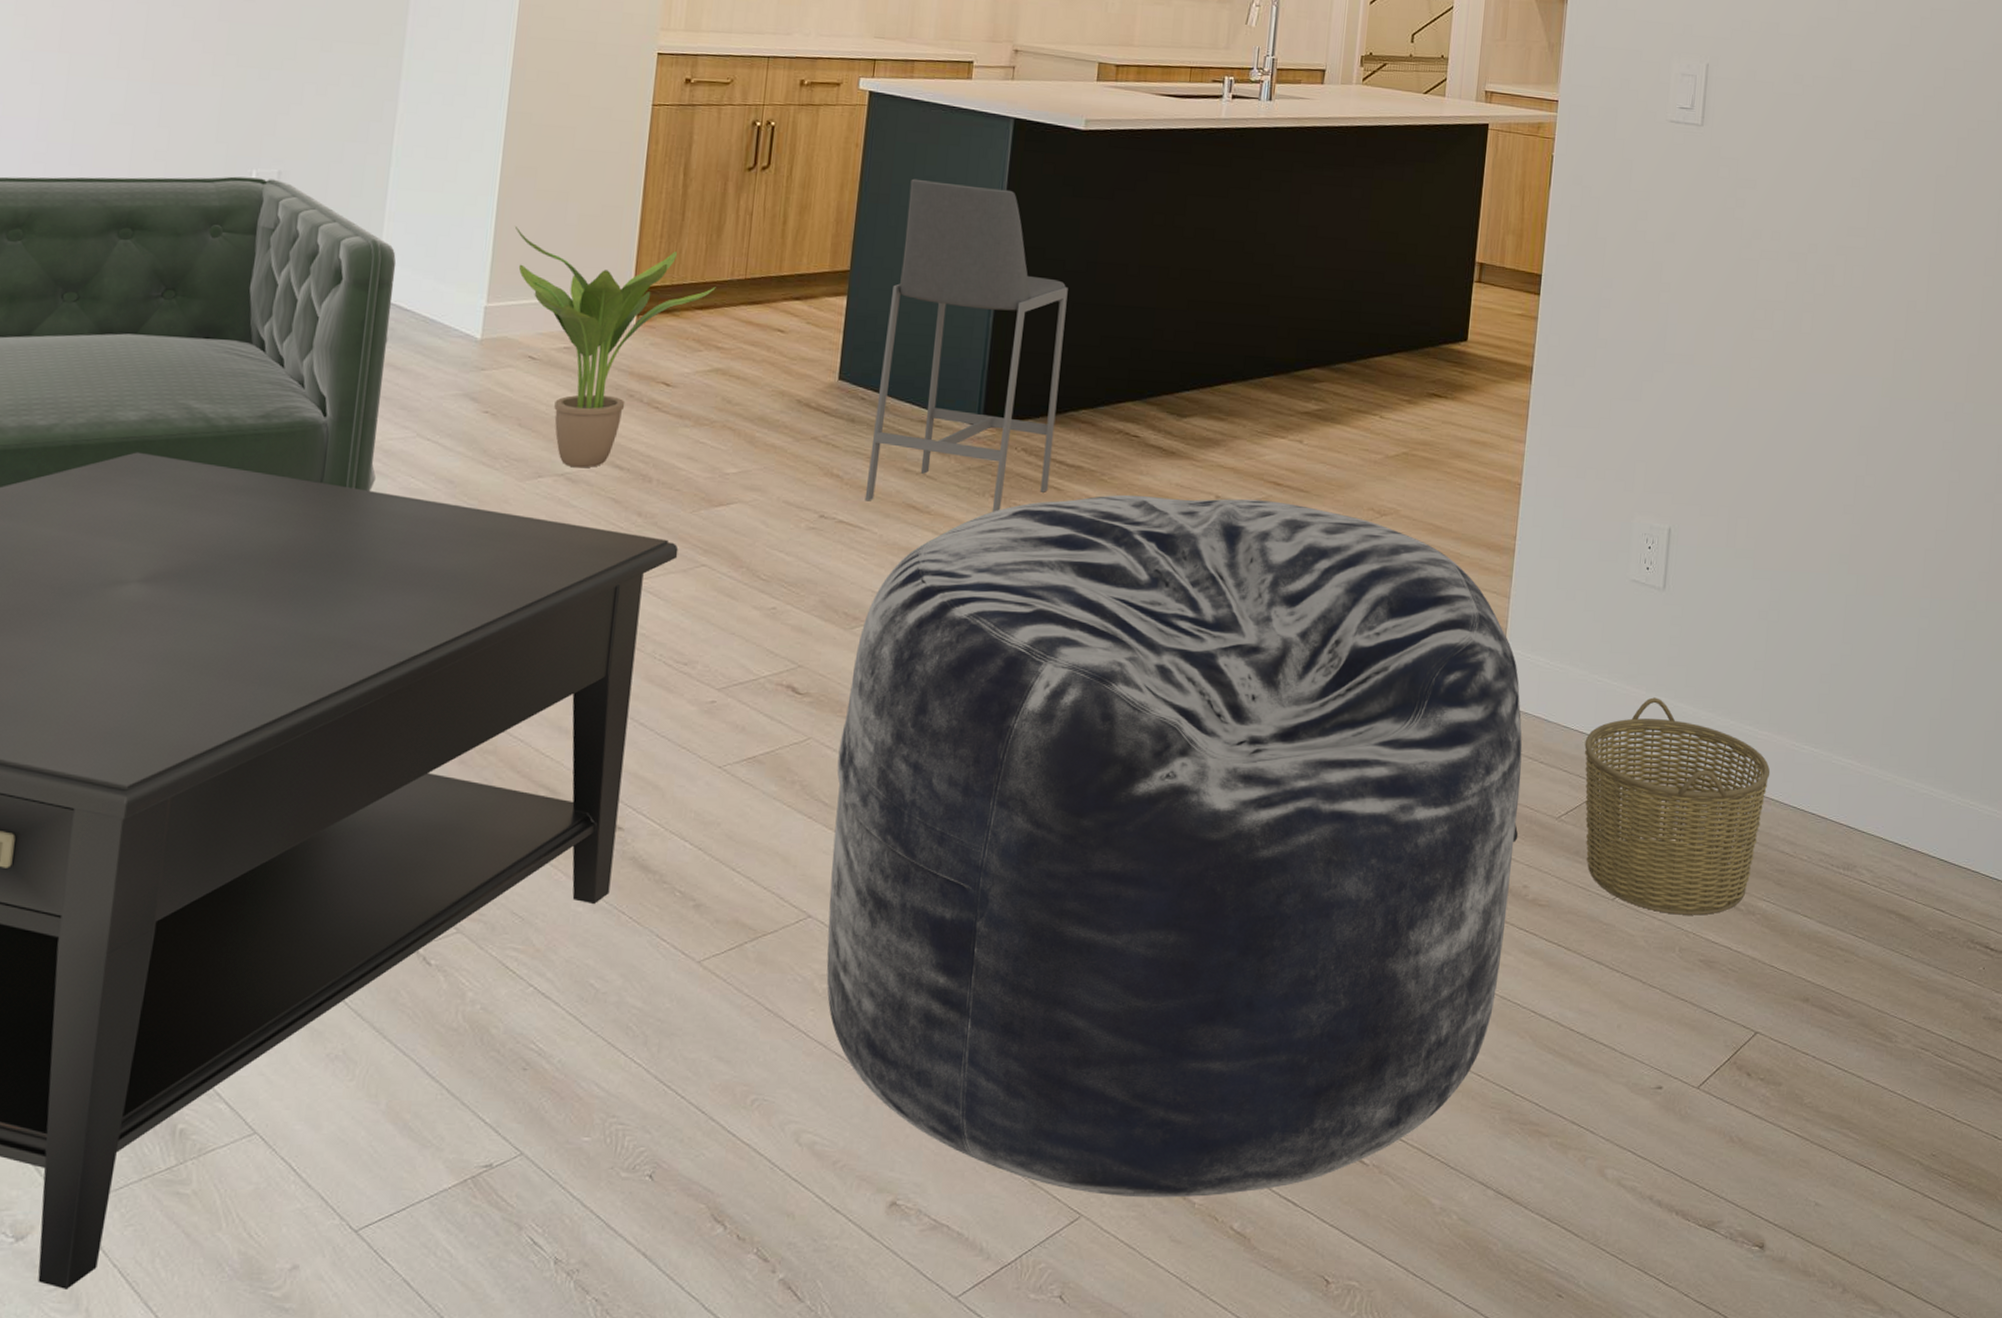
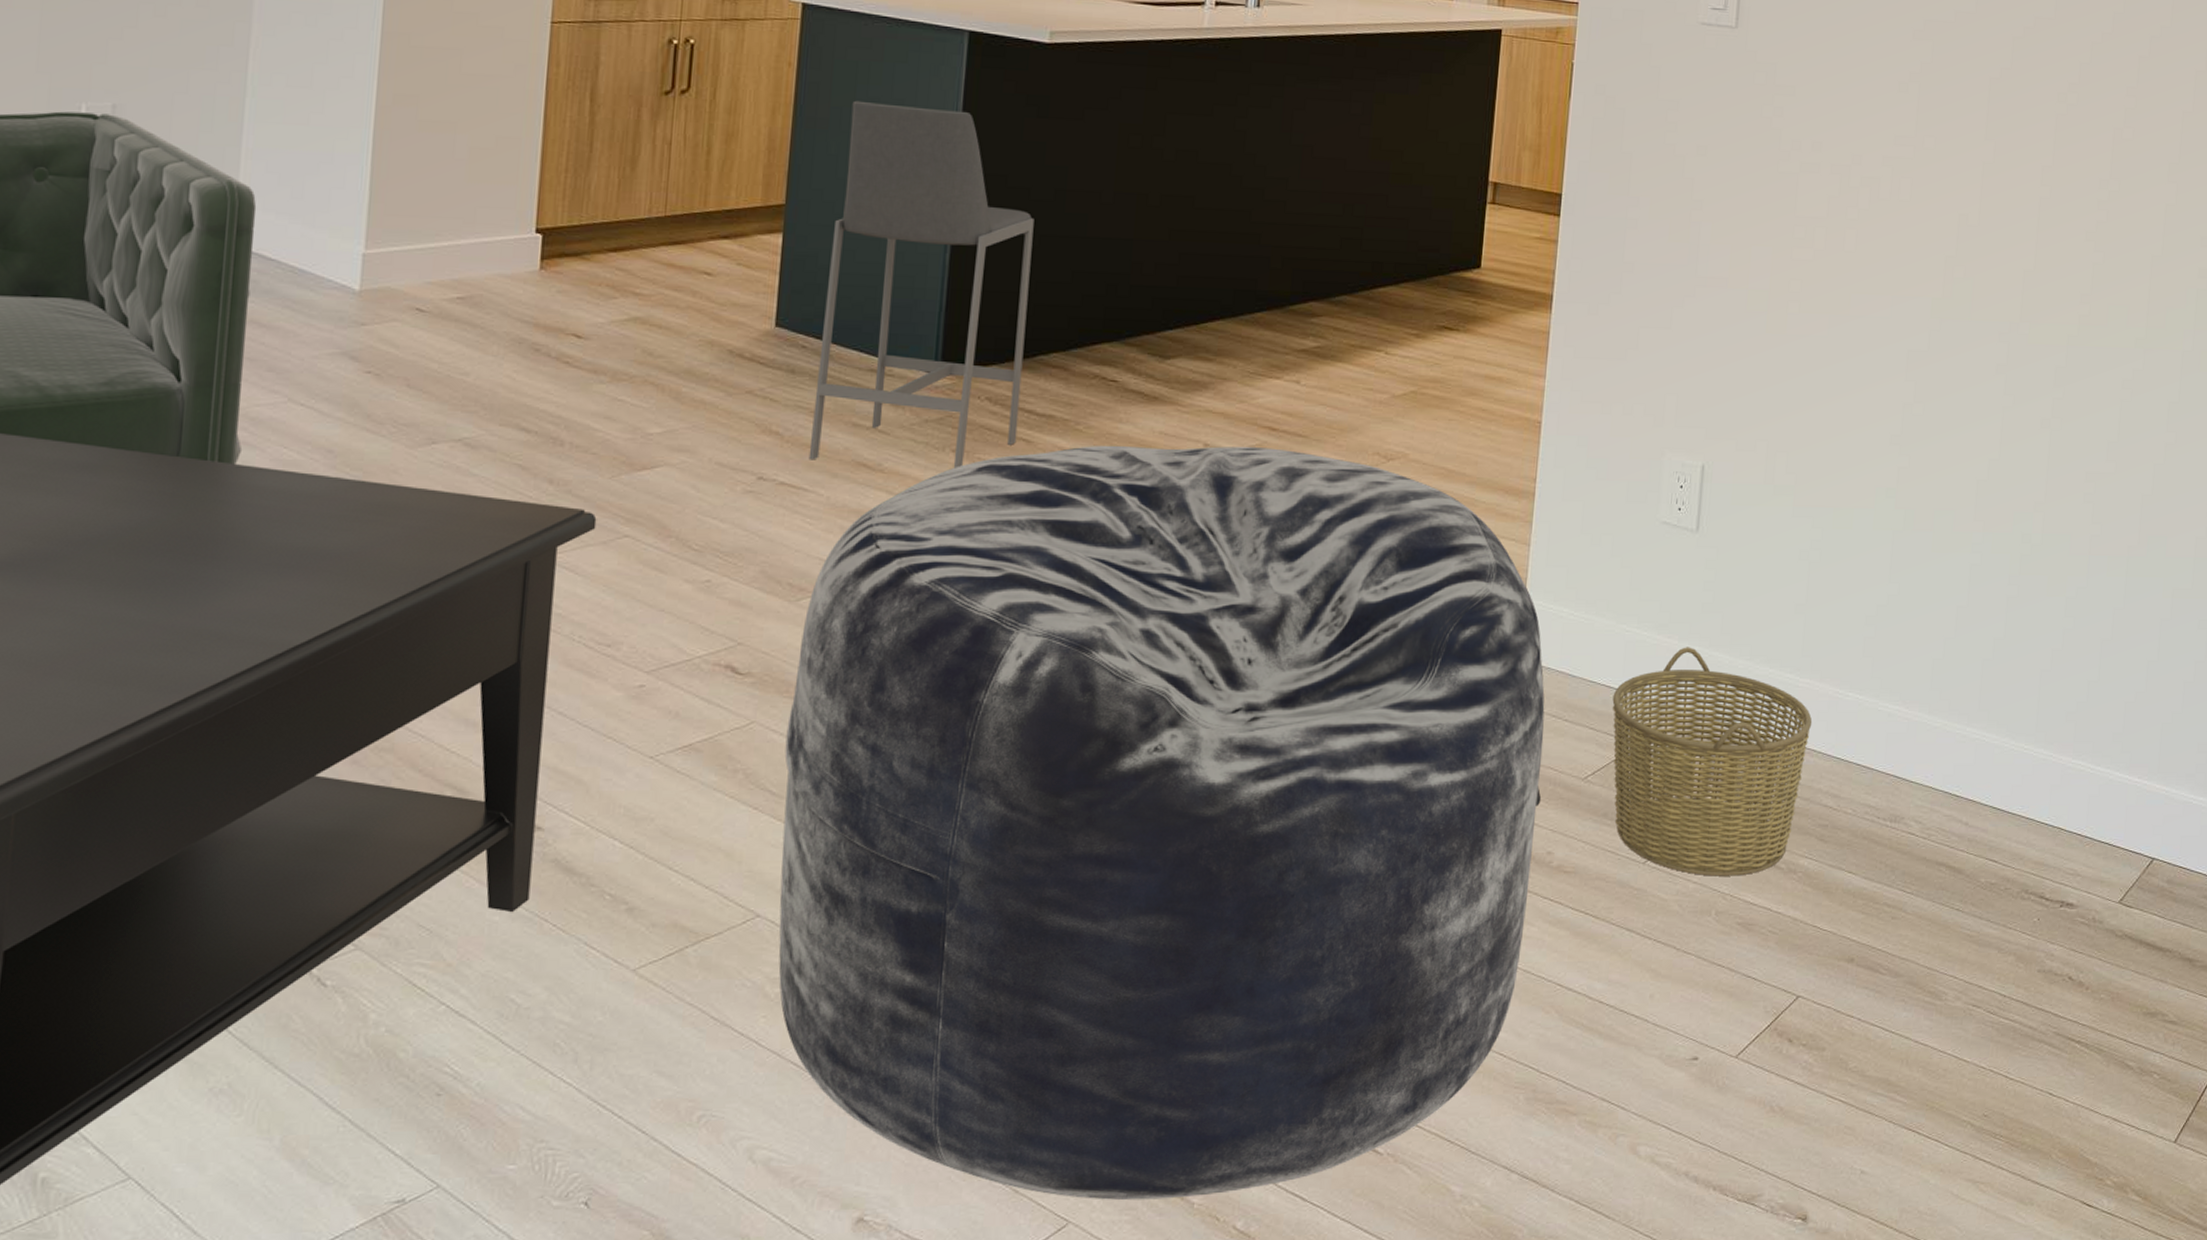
potted plant: present [514,225,716,468] -> none [394,161,632,432]

